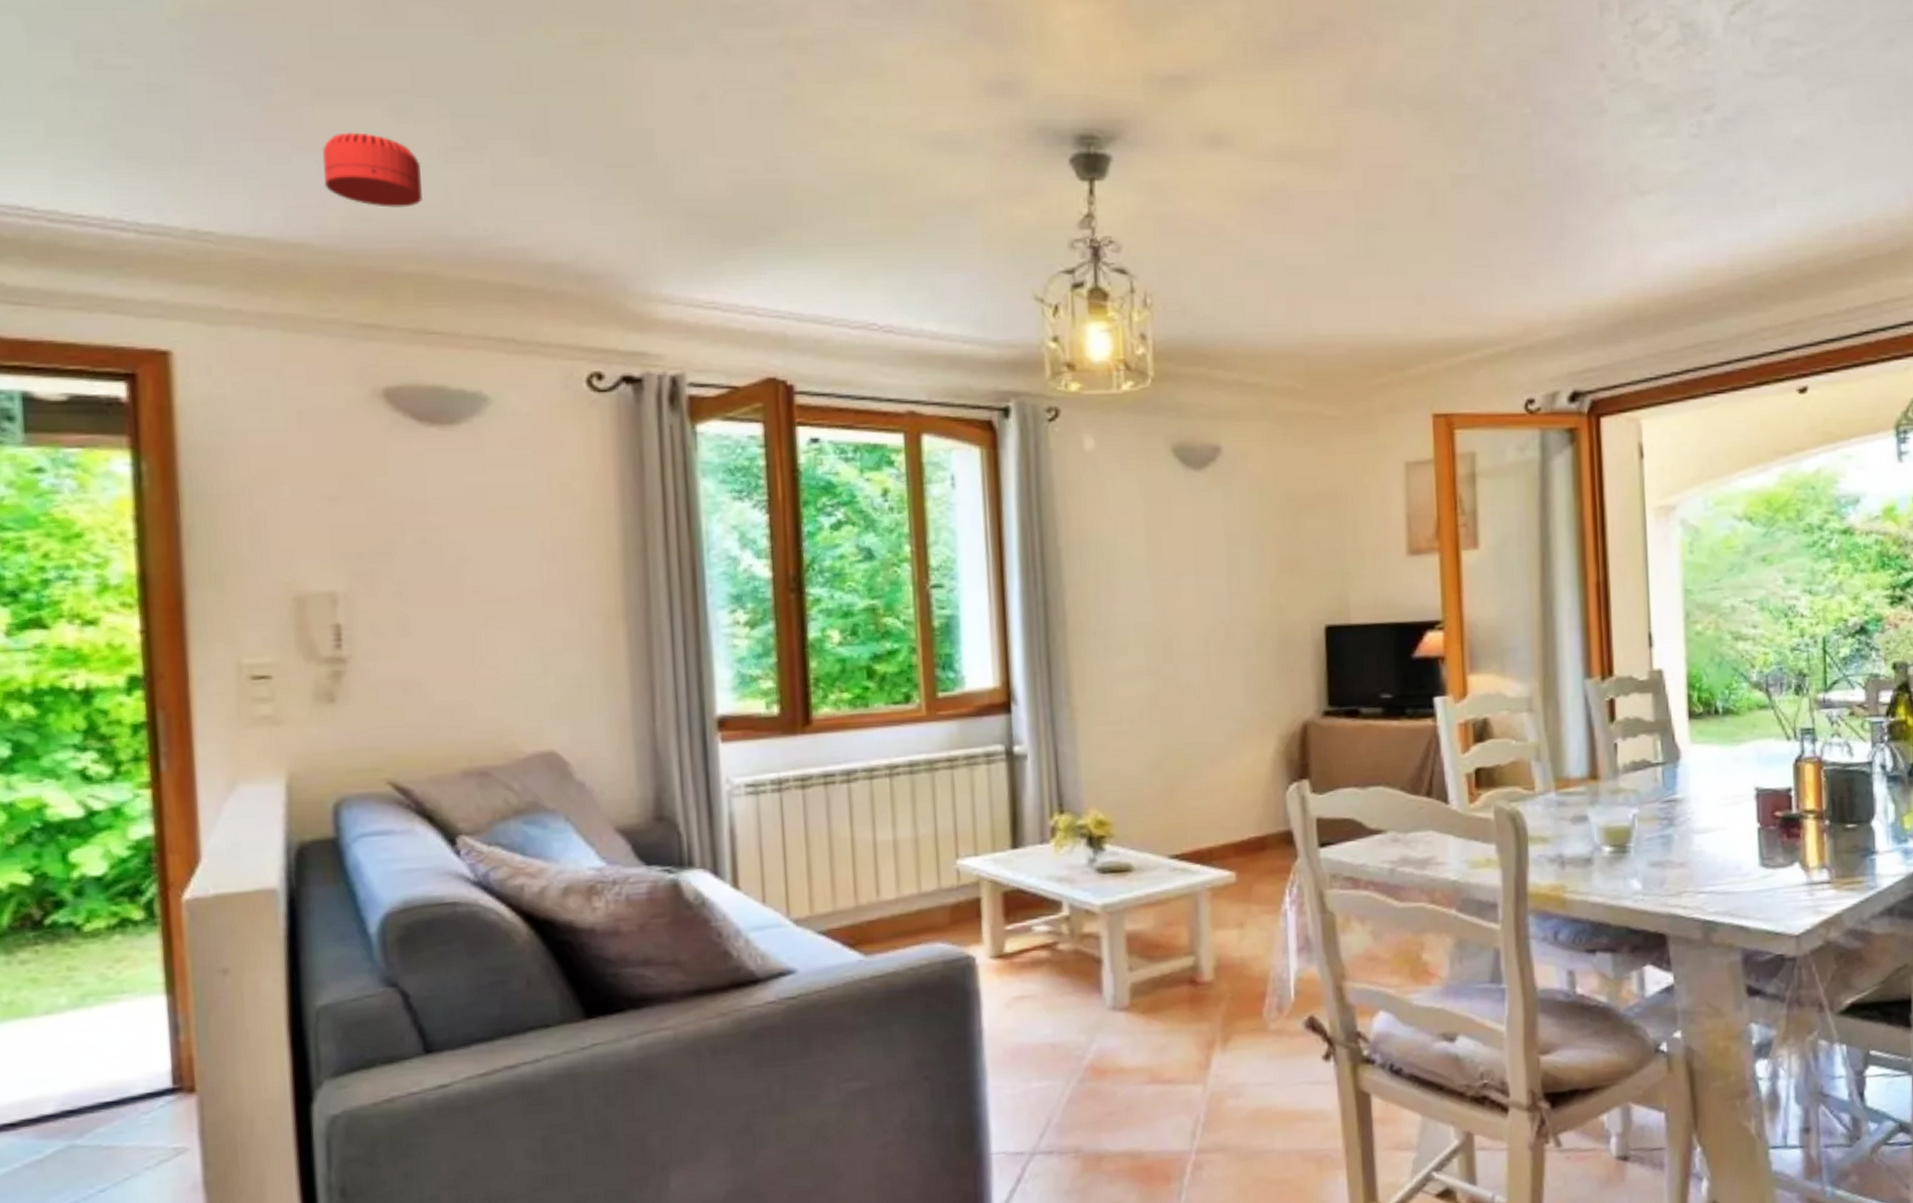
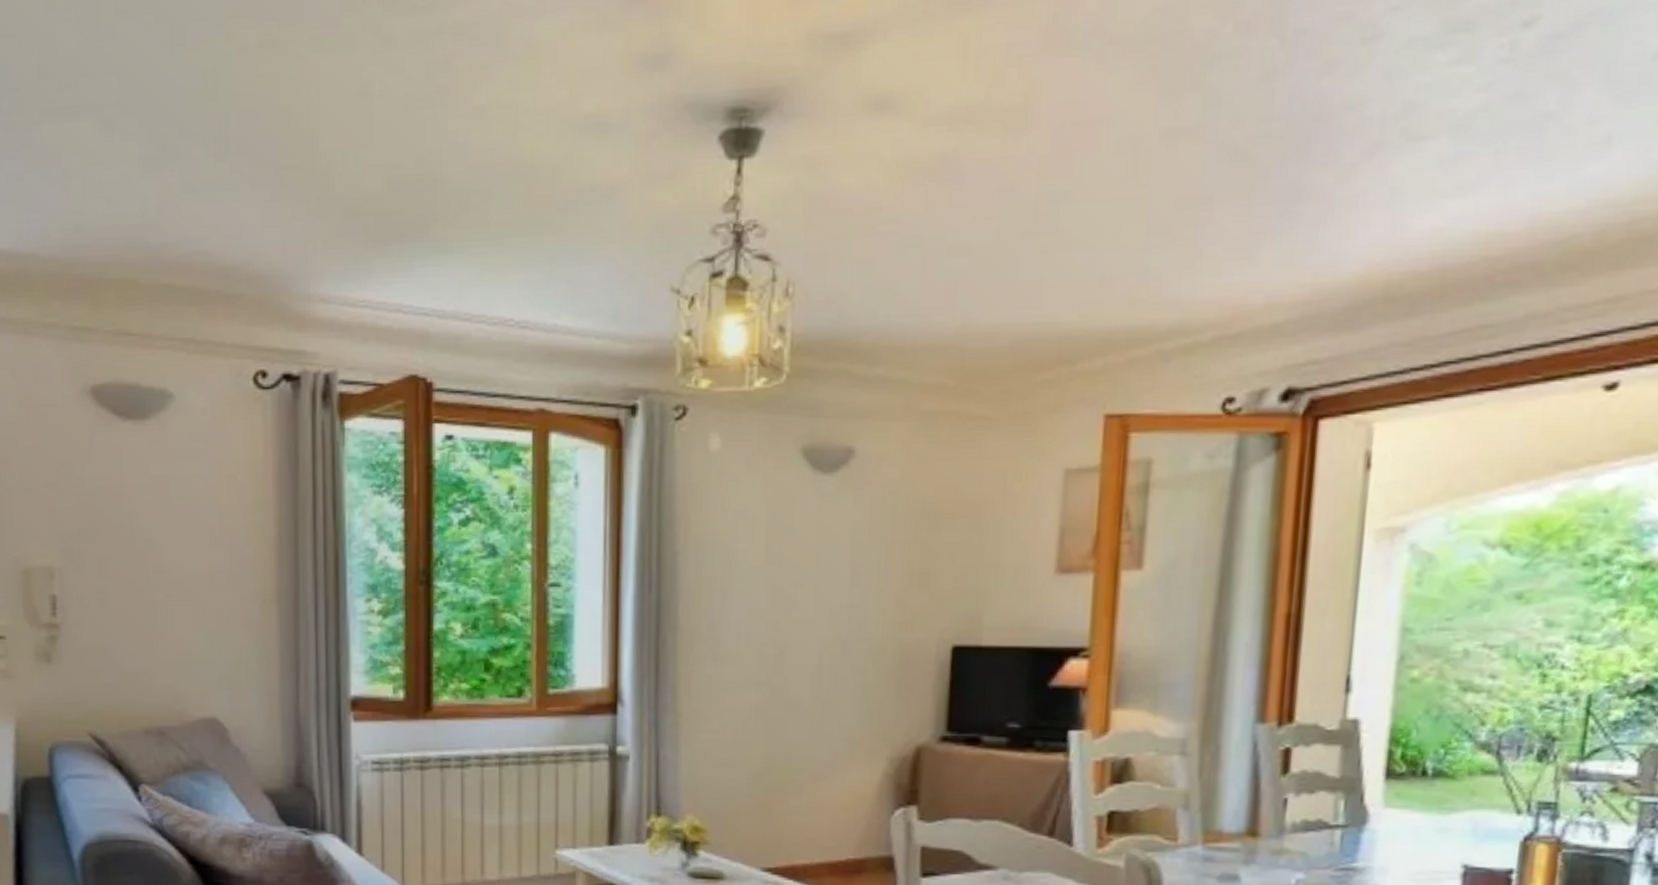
smoke detector: present [323,132,422,208] -> none [47,147,124,218]

